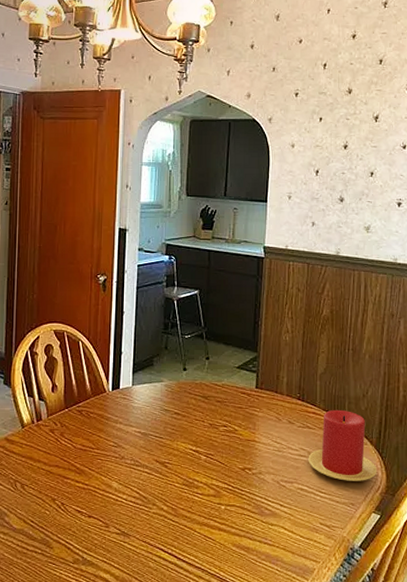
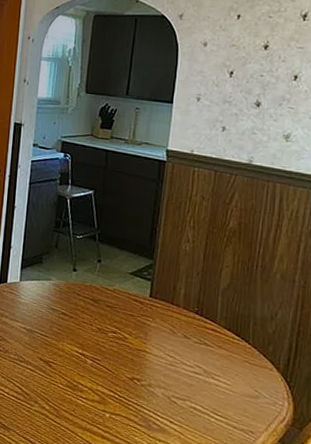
candle: present [308,409,377,481] -> none [203,328,283,409]

